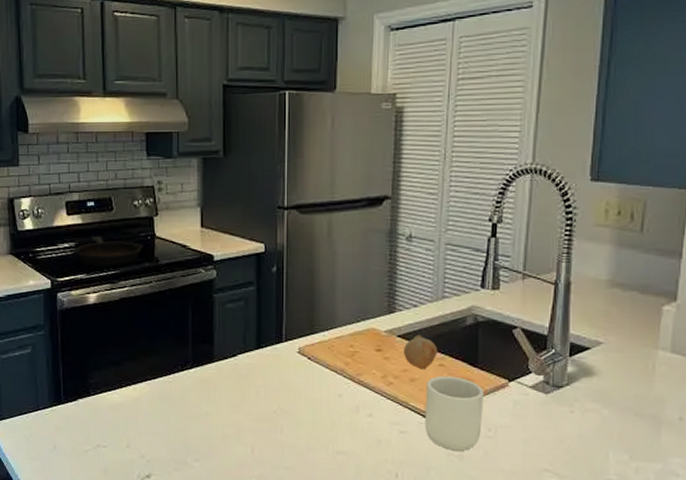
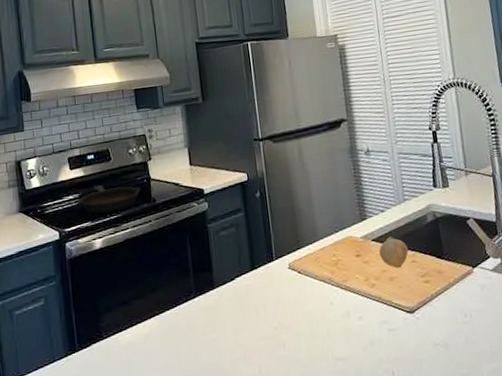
mug: present [424,376,485,451] -> none [404,270,459,341]

